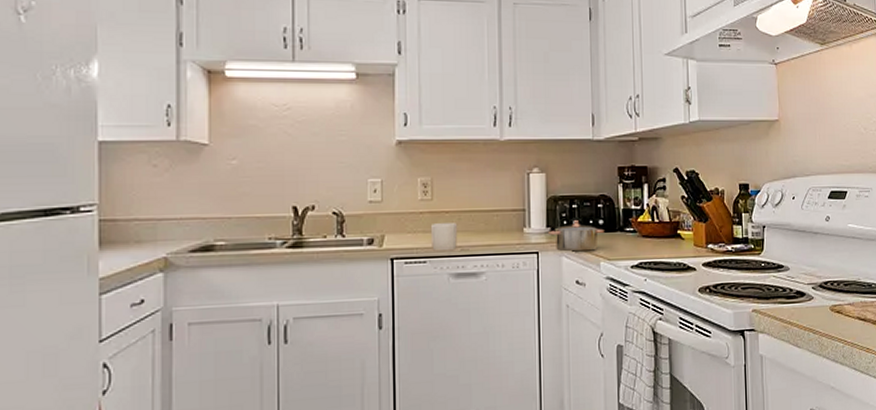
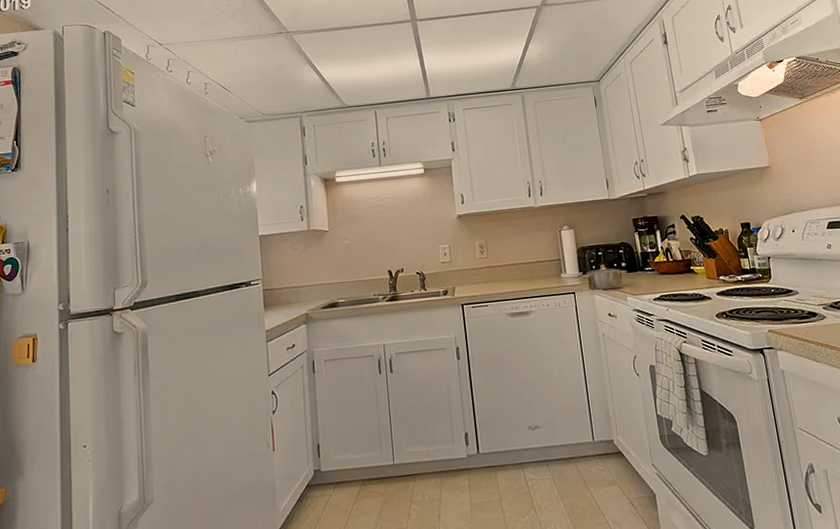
mug: present [430,223,458,252] -> none [488,274,510,297]

